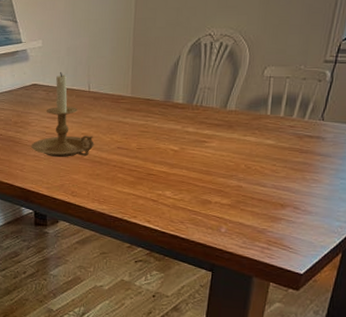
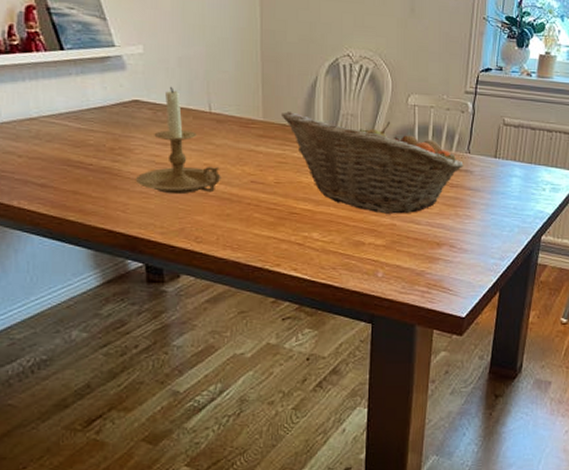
fruit basket: none [147,88,316,177] -> present [282,111,464,214]

